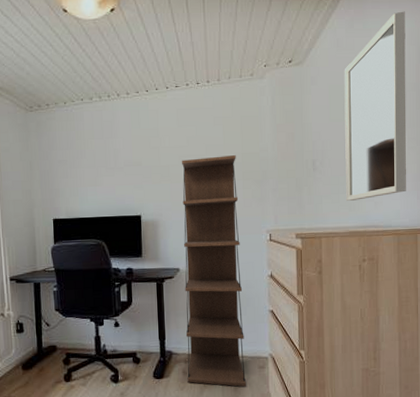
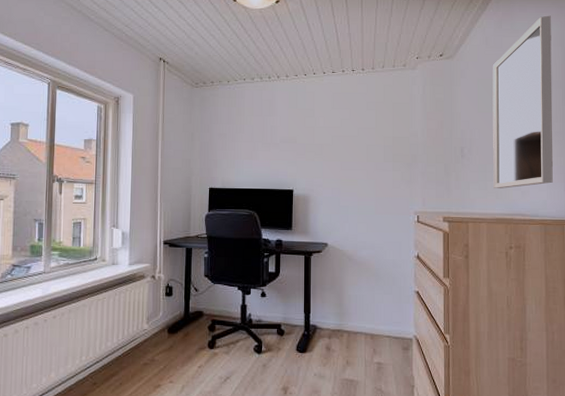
bookcase: present [182,155,247,387] -> none [330,138,390,368]

